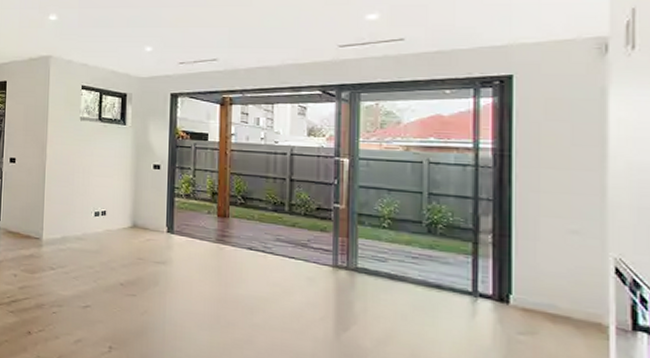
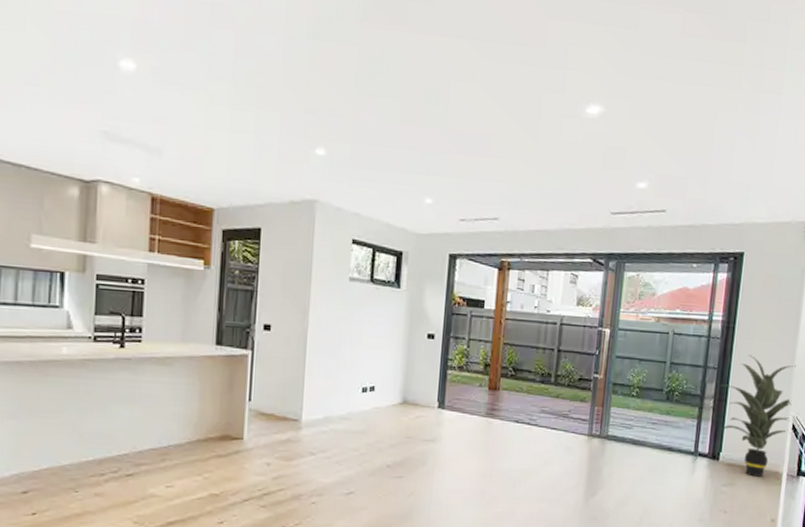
indoor plant: none [500,185,609,328] -> present [719,355,796,477]

